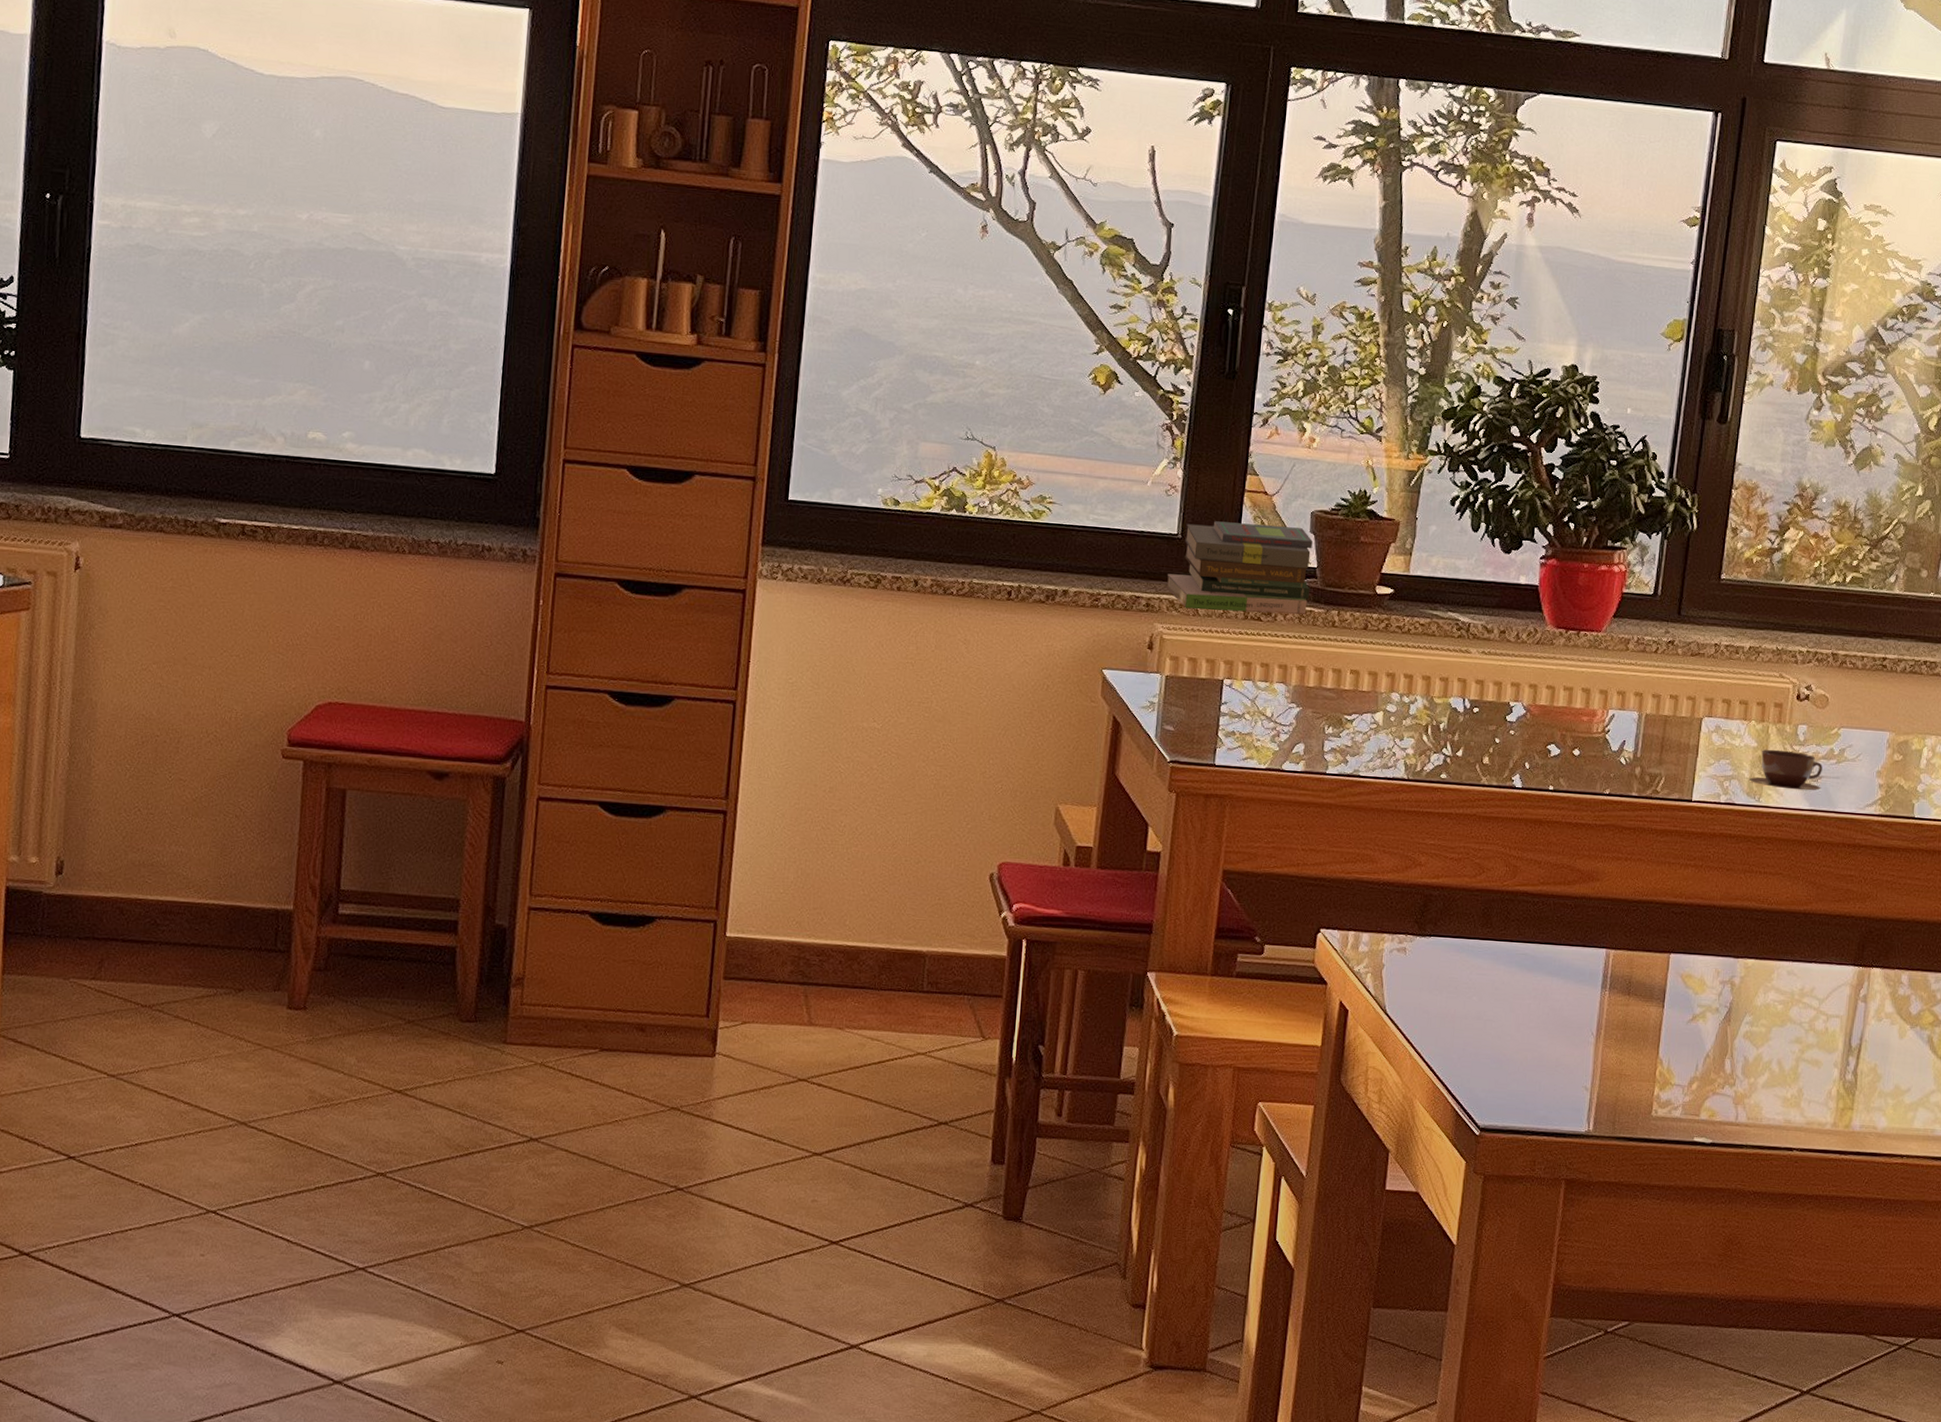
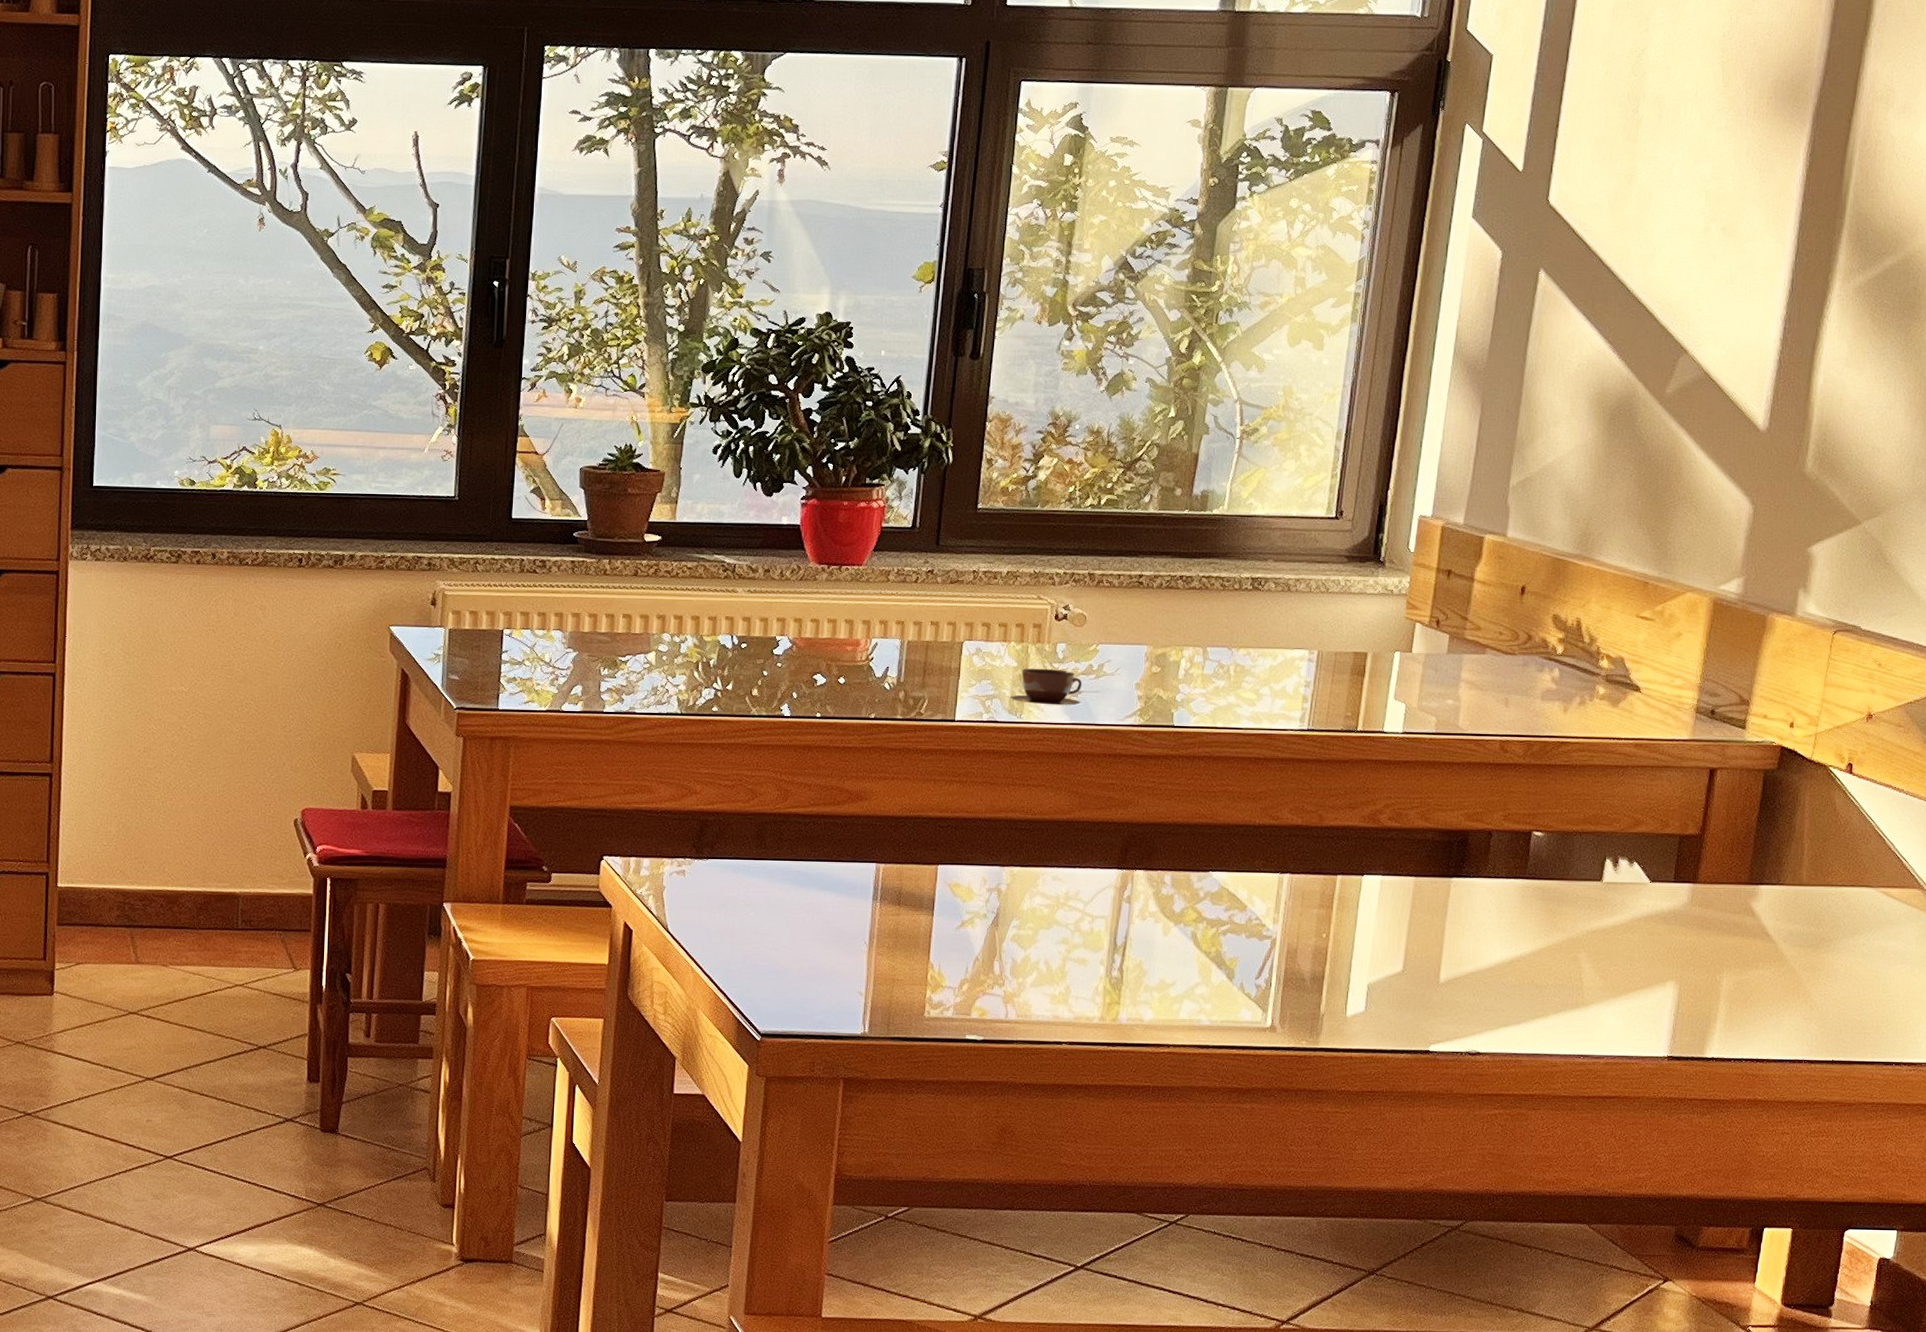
books: present [1166,521,1313,615] -> none [446,482,582,566]

